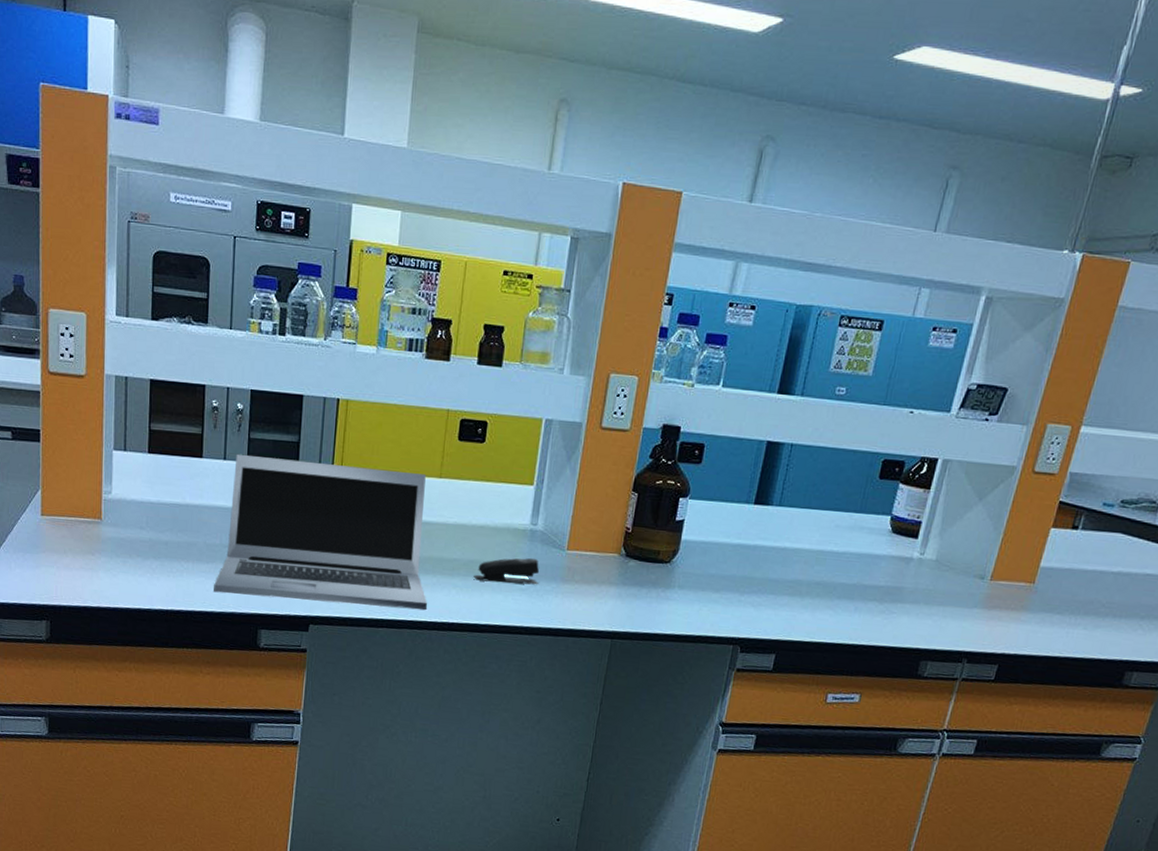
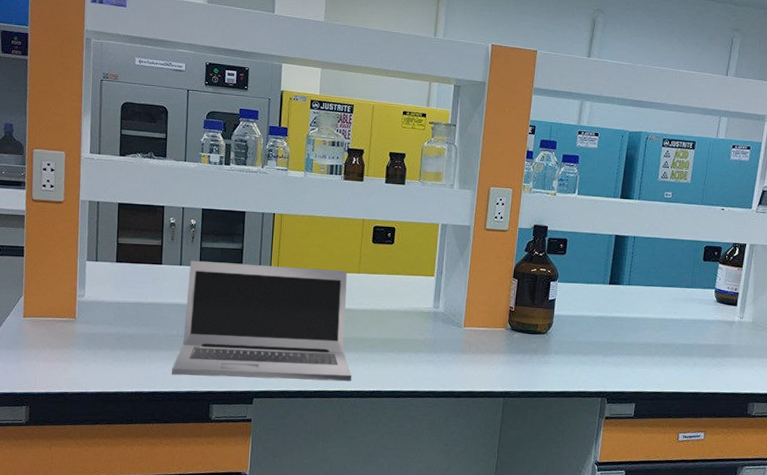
stapler: present [474,558,540,585] -> none [389,335,443,357]

